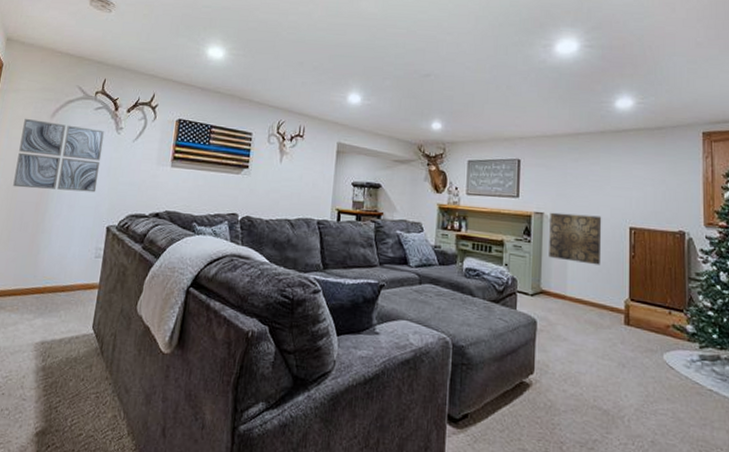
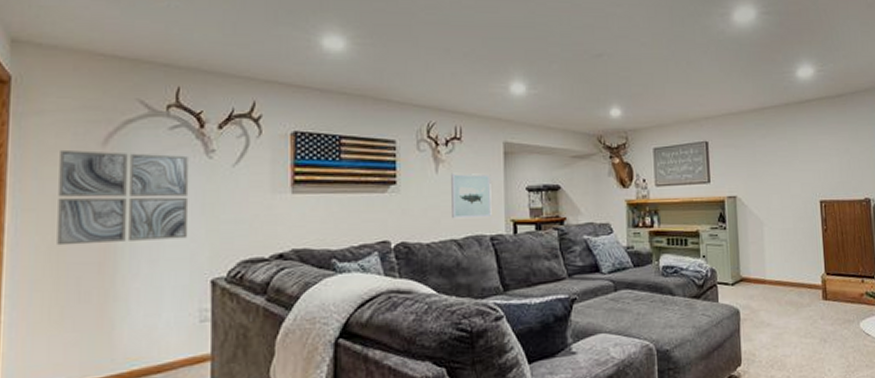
wall art: none [288,164,324,205] -> present [451,172,492,219]
wall art: present [549,212,602,265] -> none [743,193,796,244]

